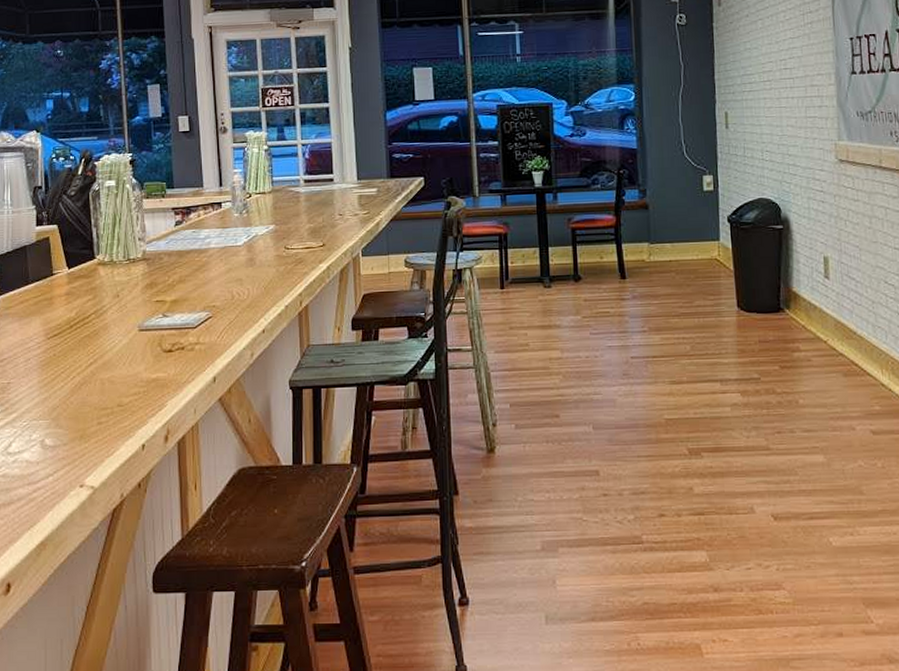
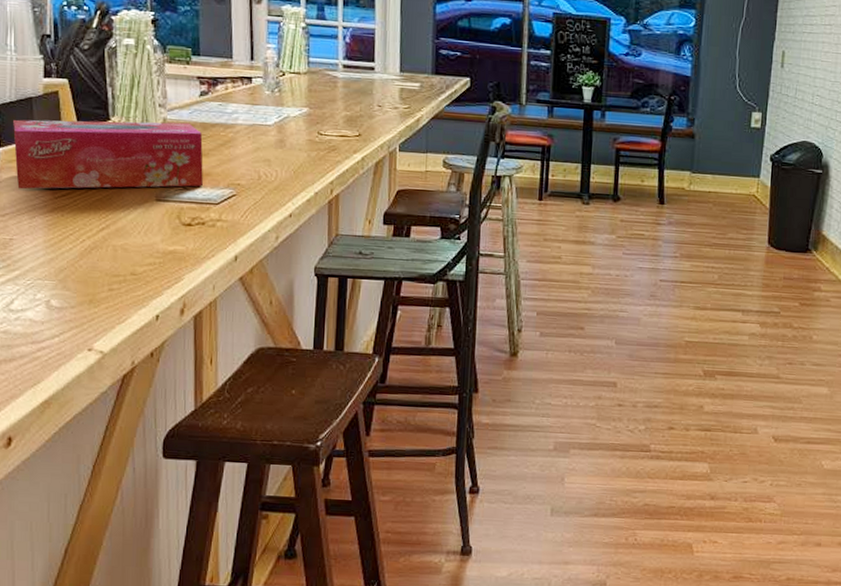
tissue box: none [10,252,182,334] -> present [13,119,204,190]

